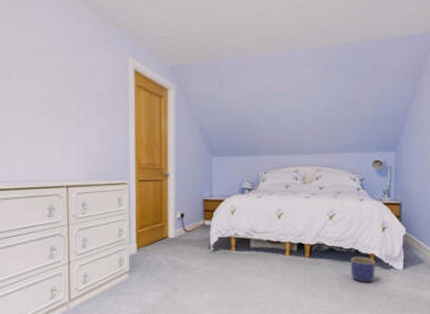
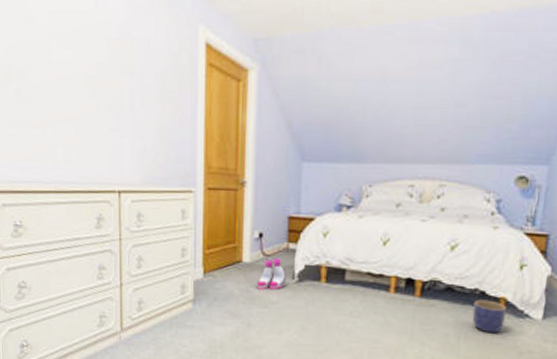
boots: none [181,233,204,259] -> present [257,258,287,290]

